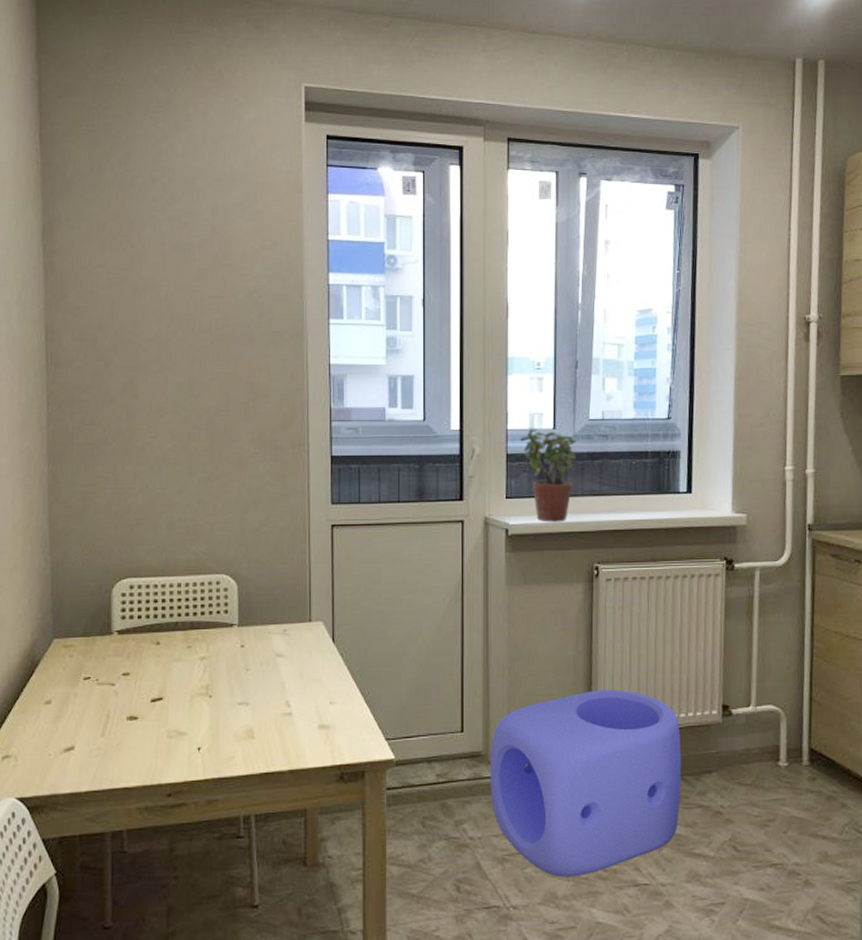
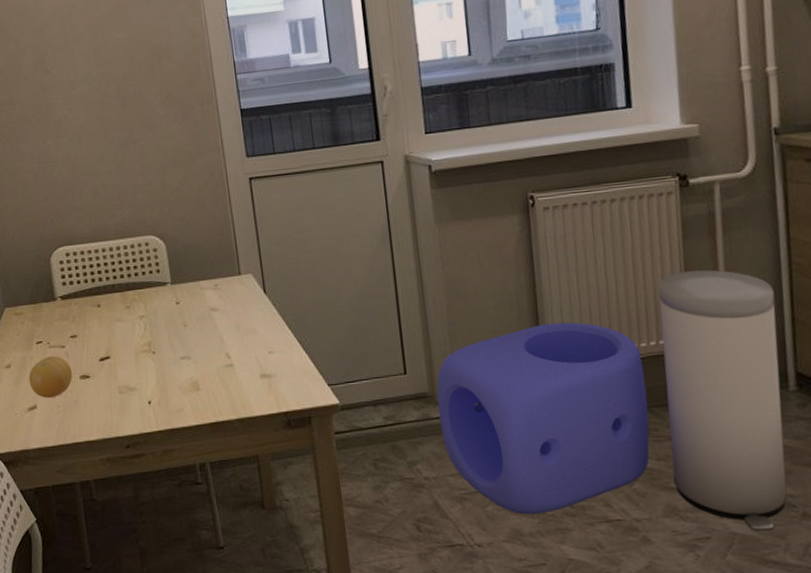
fruit: none [69,694,119,738] -> present [28,356,73,398]
potted plant: present [519,428,577,523] -> none [432,57,498,155]
pedal bin: none [697,648,797,898] -> present [658,270,788,532]

